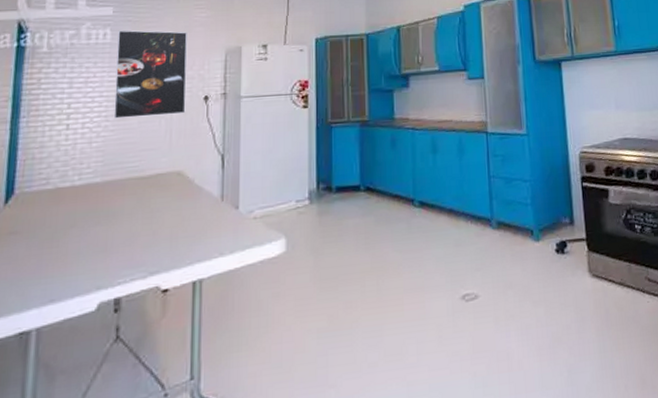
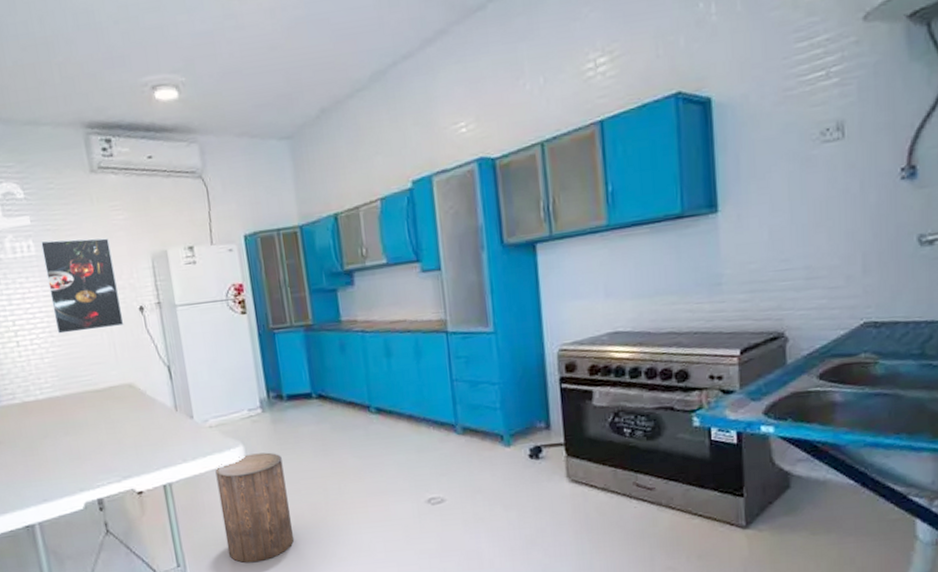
stool: none [251,245,325,373] -> present [215,452,294,563]

